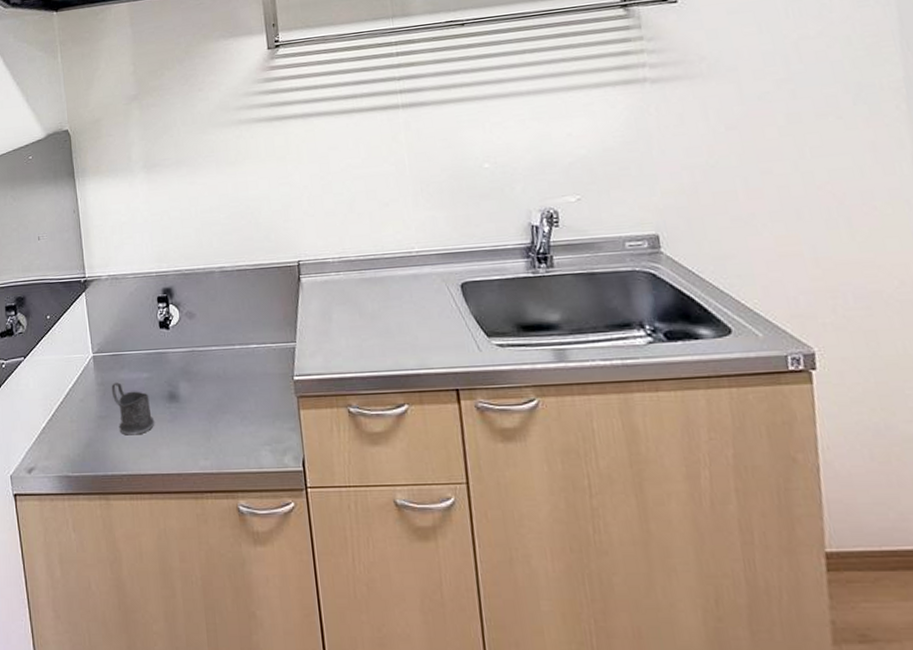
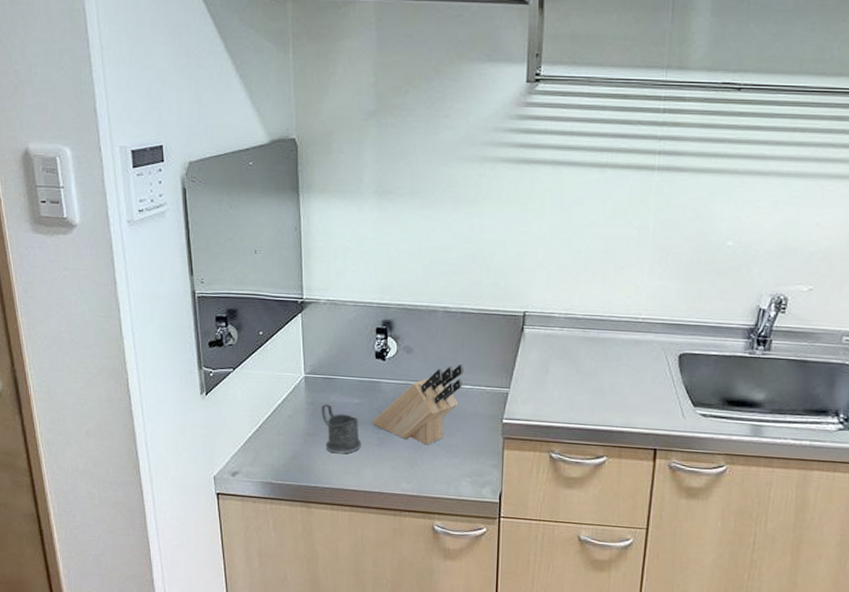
knife block: none [163,322,248,415] -> present [372,363,464,445]

